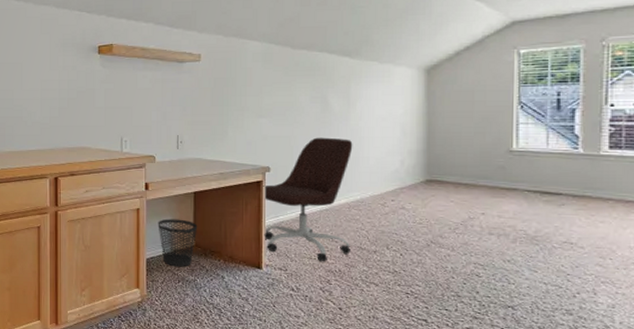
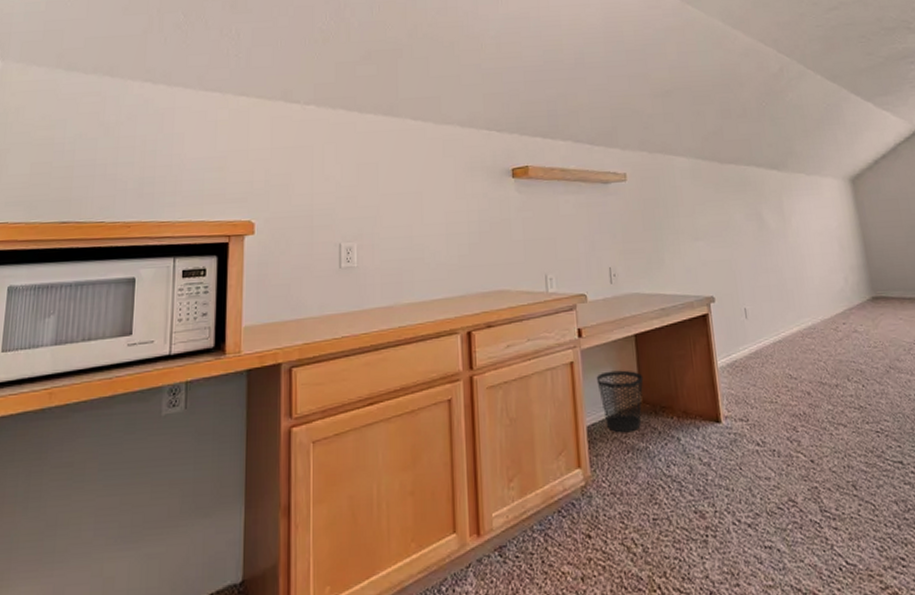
office chair: present [263,137,353,262] -> none [709,258,812,406]

